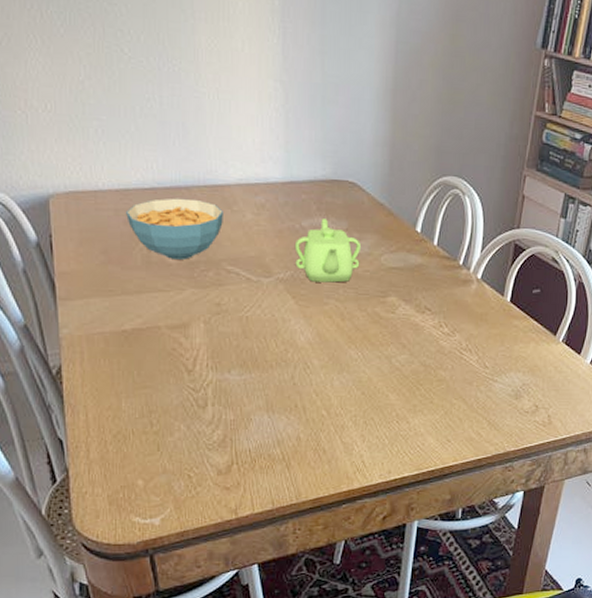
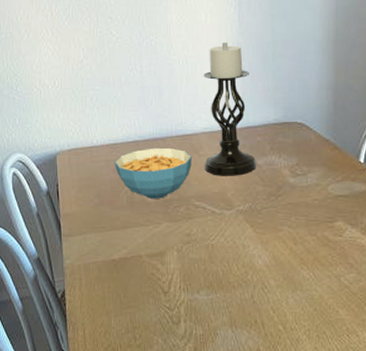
candle holder: none [238,77,300,238] -> present [203,42,256,176]
teapot: present [294,219,362,283] -> none [251,156,311,212]

